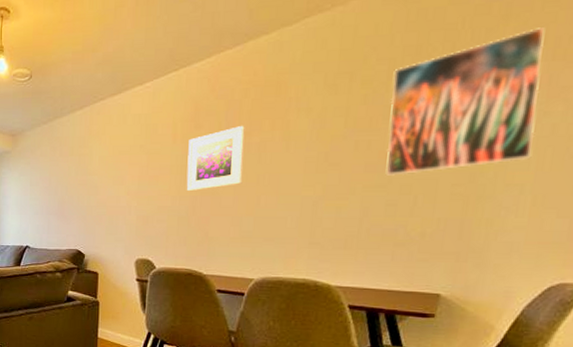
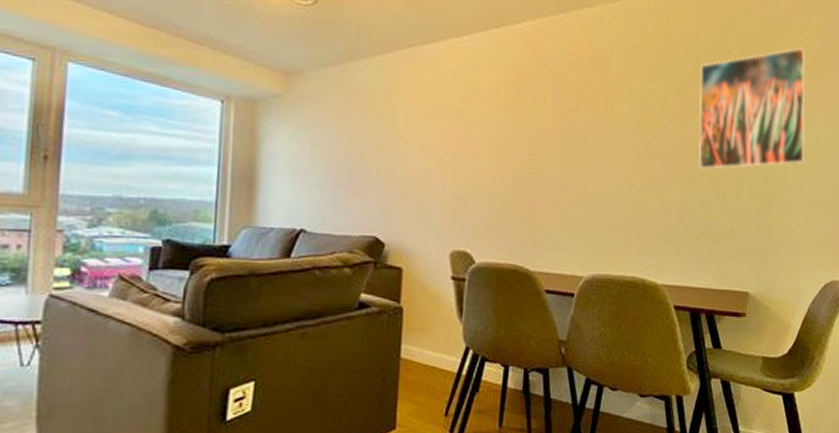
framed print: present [186,125,245,192] -> none [510,99,571,170]

